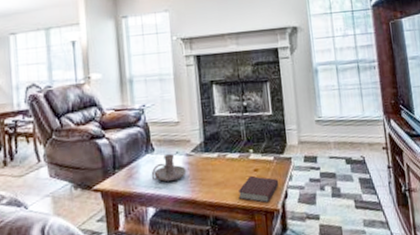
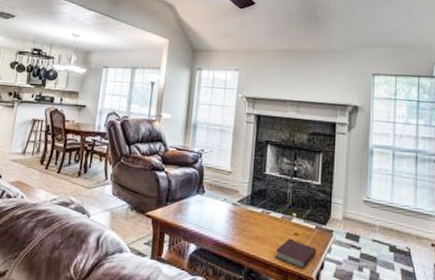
candle holder: present [151,153,187,182] -> none [198,198,231,225]

